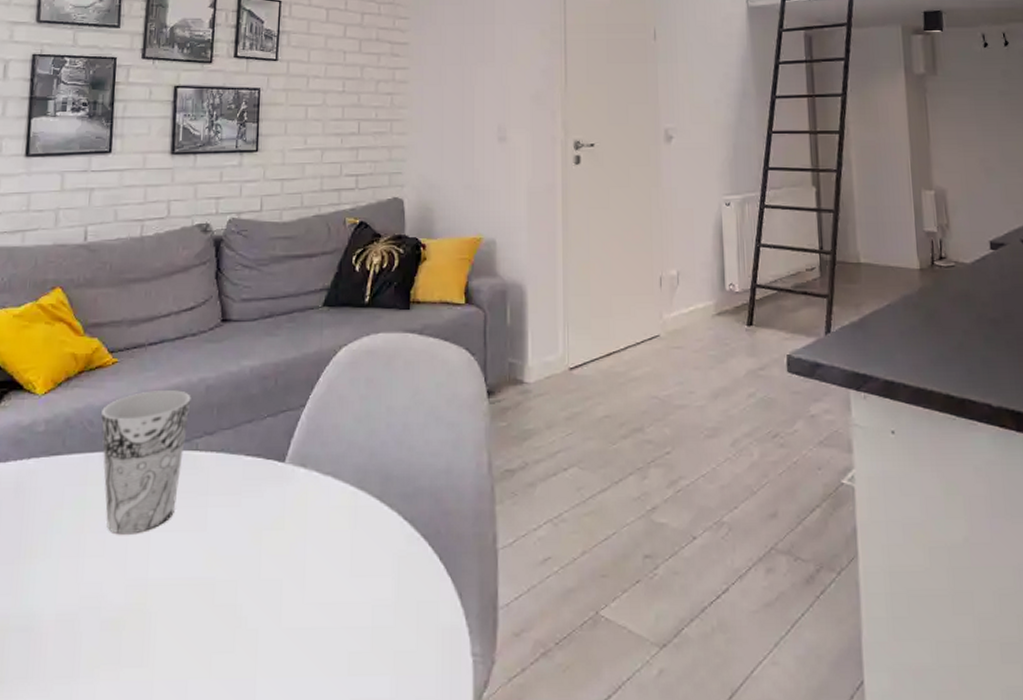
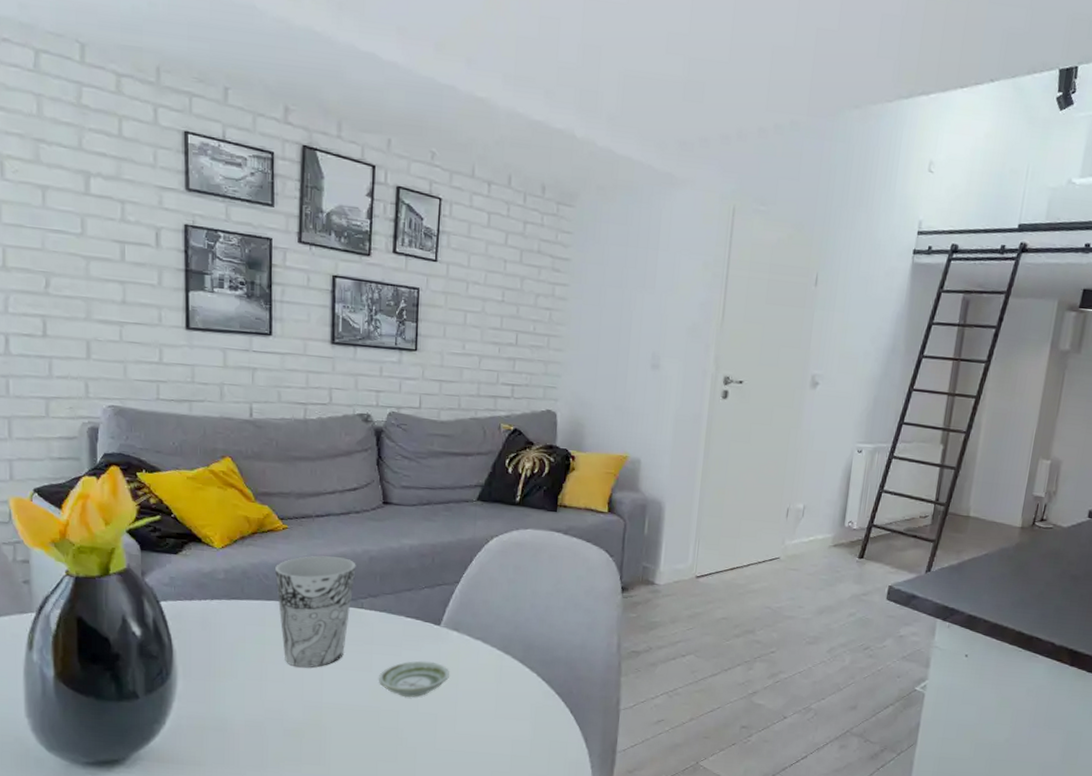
saucer: none [214,510,296,561] -> present [379,660,449,698]

